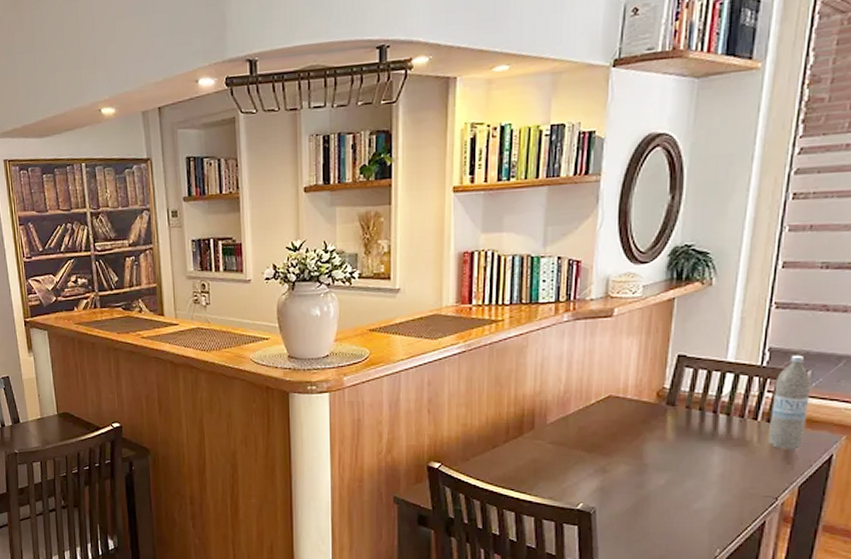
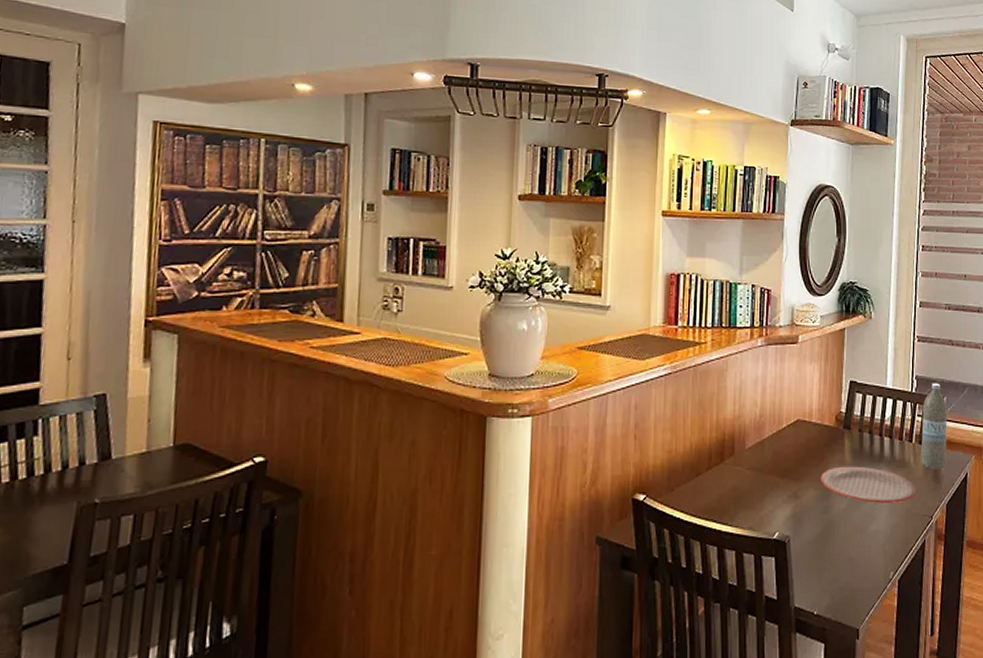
plate: none [634,443,760,483] -> present [820,466,918,505]

